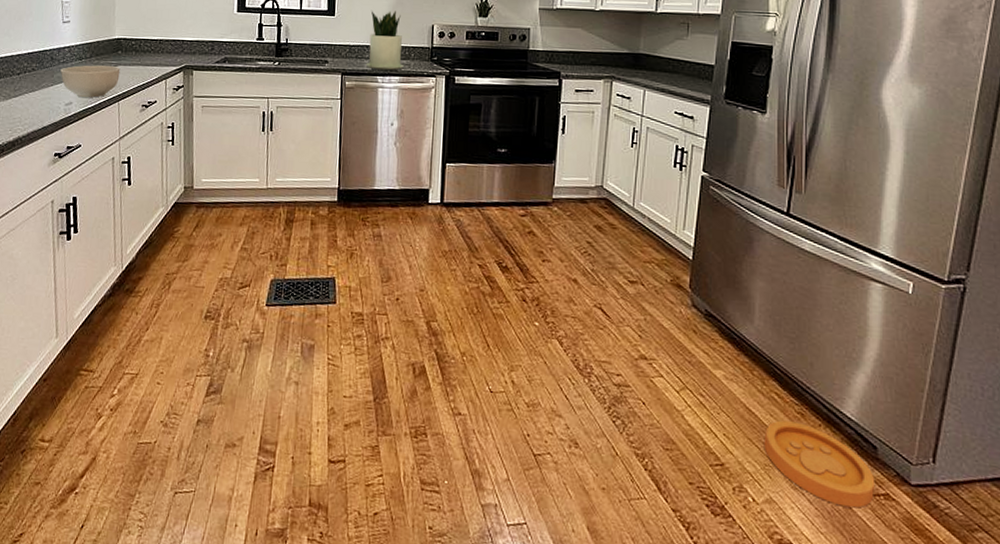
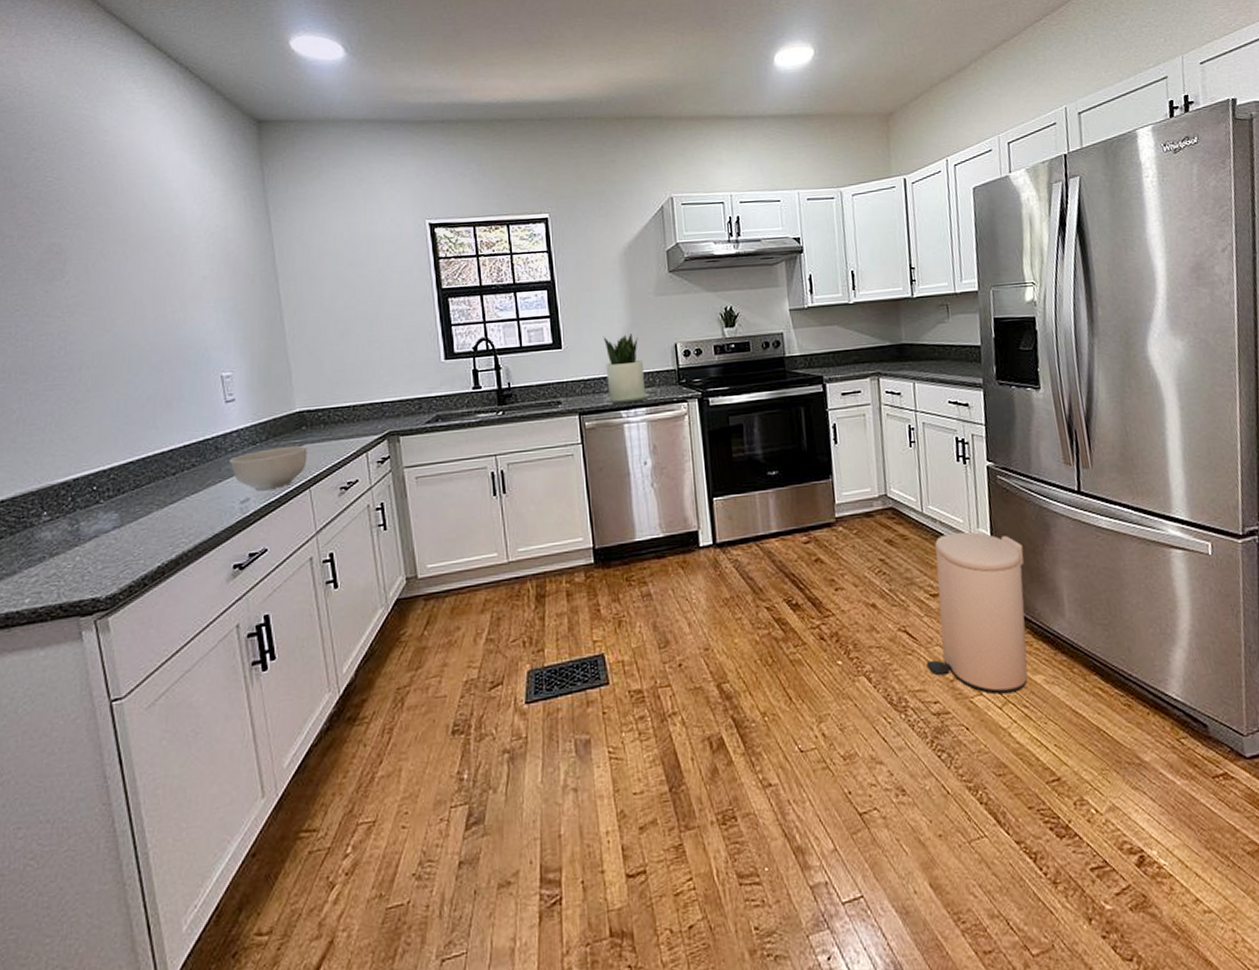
pedal bin: none [615,230,724,381] -> present [926,531,1029,695]
pet bowl: present [763,420,876,508] -> none [1095,715,1214,798]

